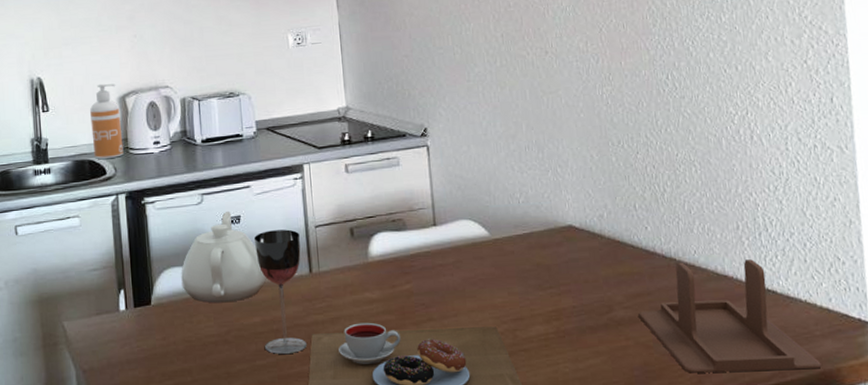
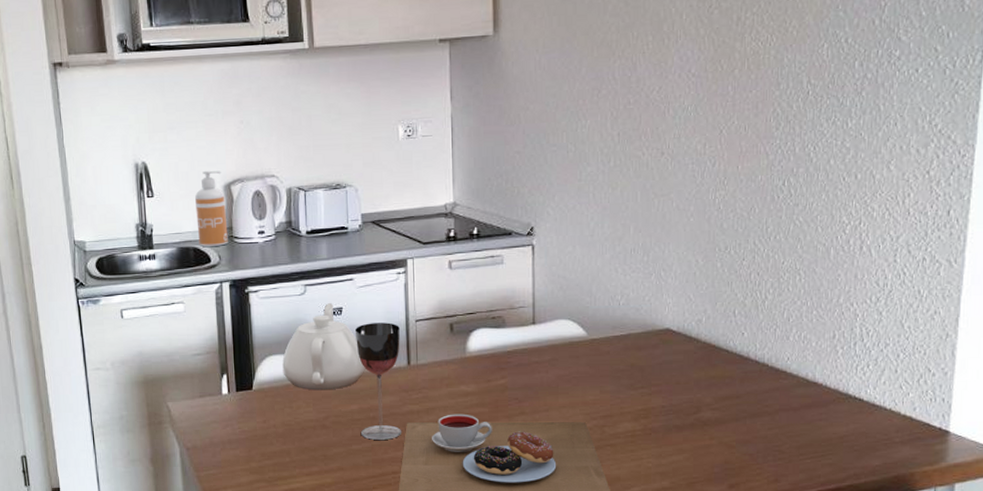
napkin holder: present [638,259,822,373] -> none [725,368,896,473]

